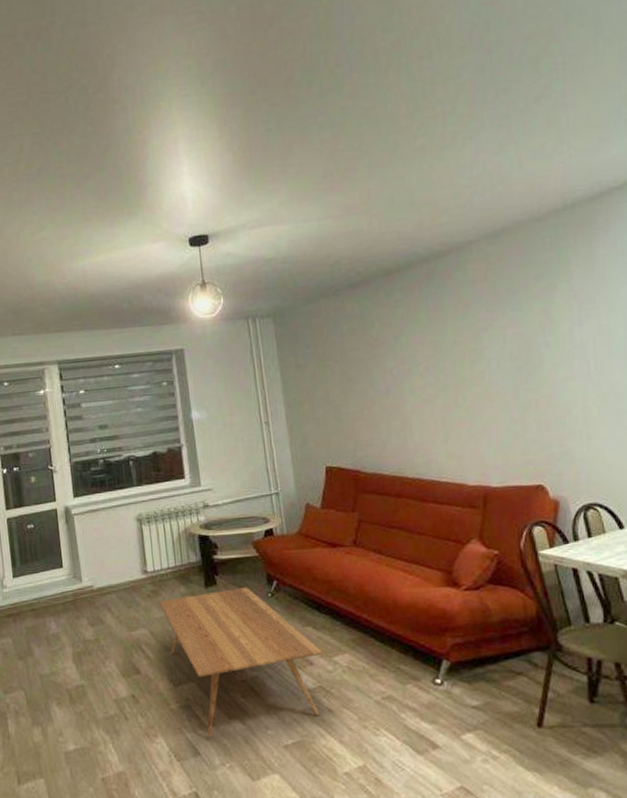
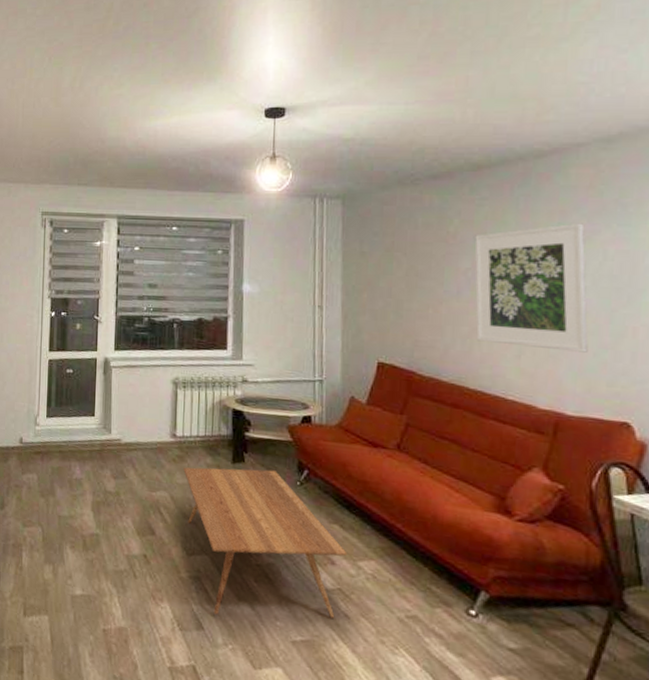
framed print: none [395,312,502,433] -> present [474,223,589,353]

